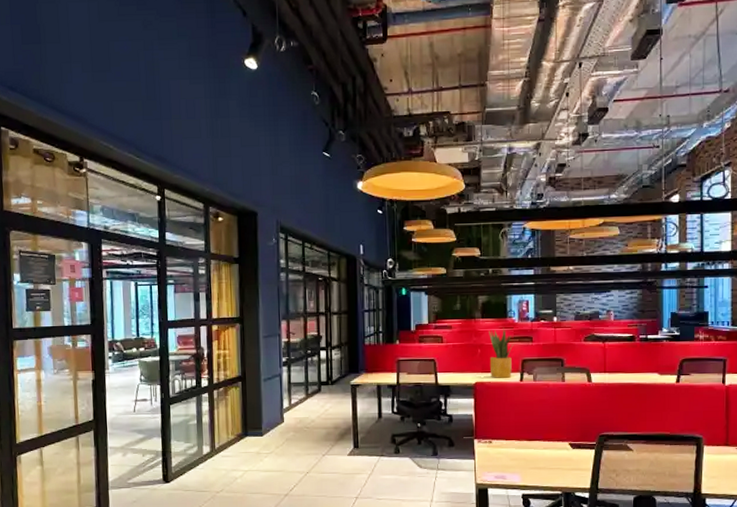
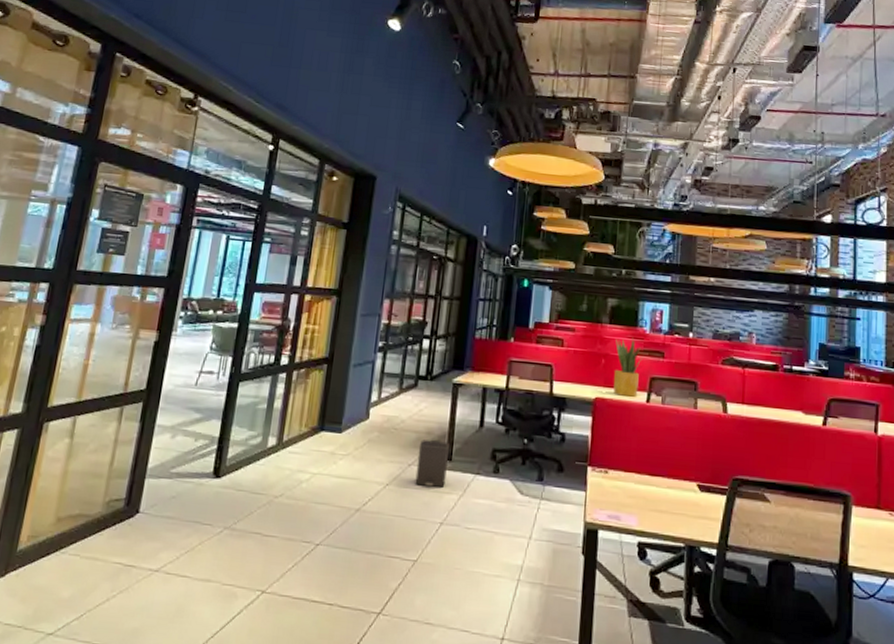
pedal bin: none [329,432,356,471] -> present [415,439,449,489]

